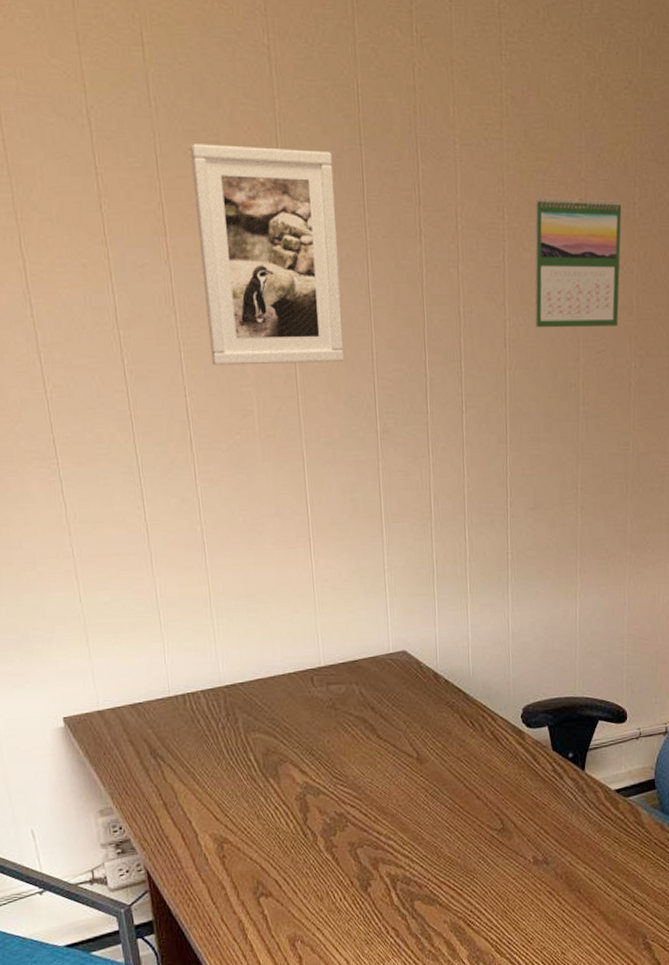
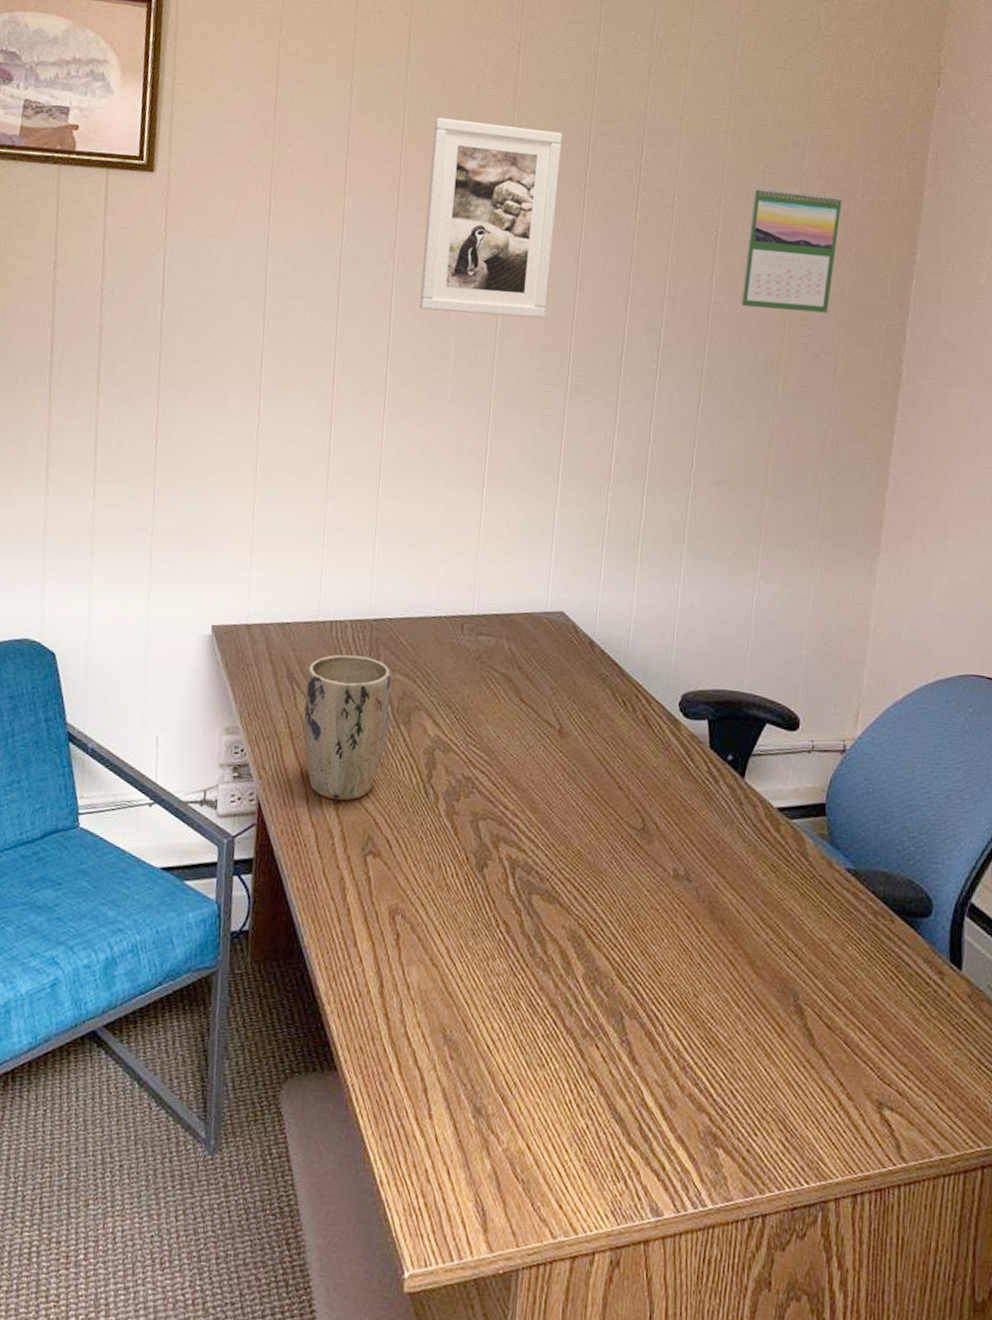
plant pot: none [169,722,258,856] -> present [303,654,391,801]

